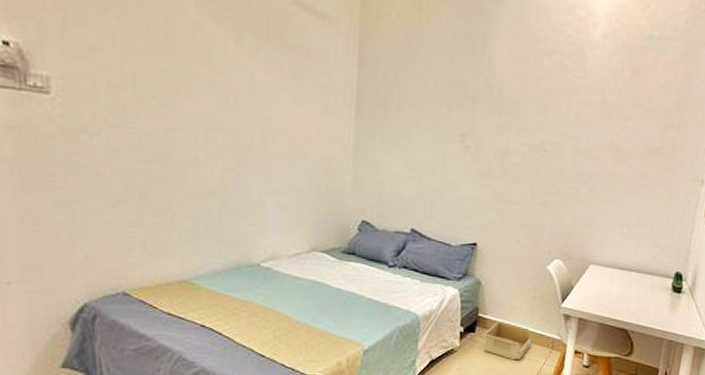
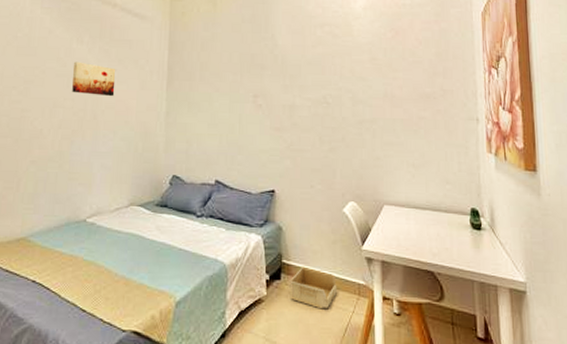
wall art: none [231,70,290,122] -> present [72,61,116,97]

